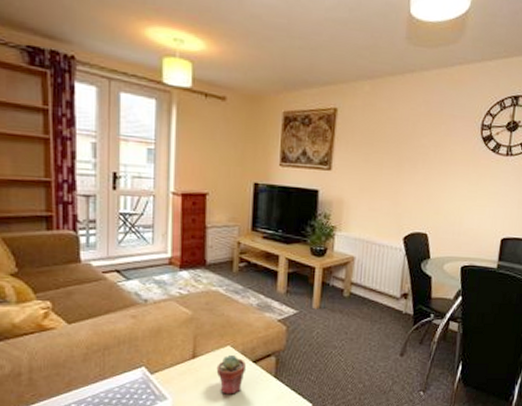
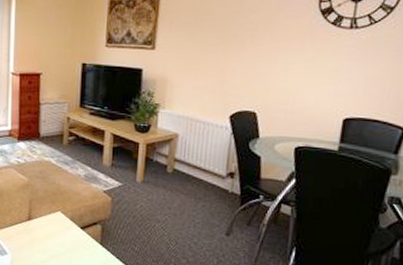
potted succulent: present [216,354,246,394] -> none [48,219,74,256]

